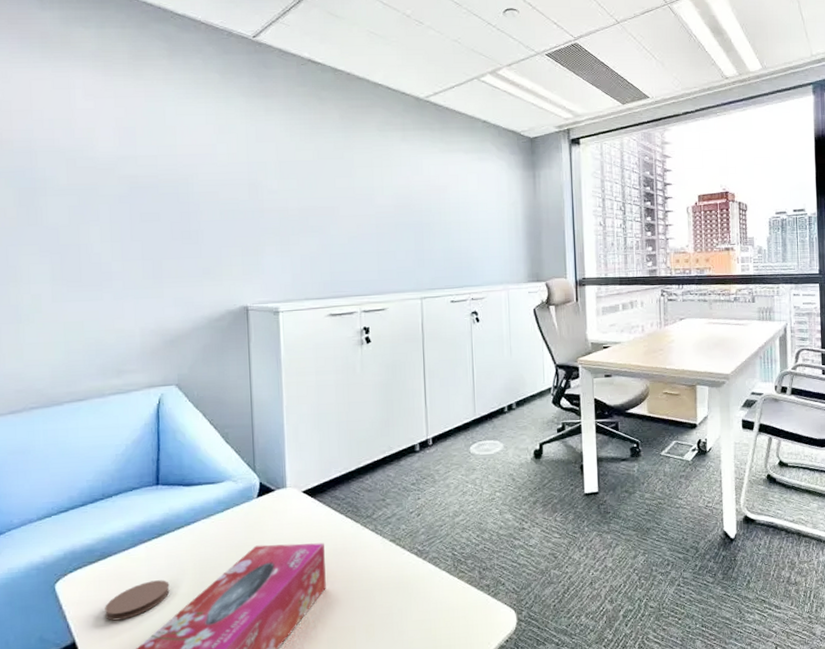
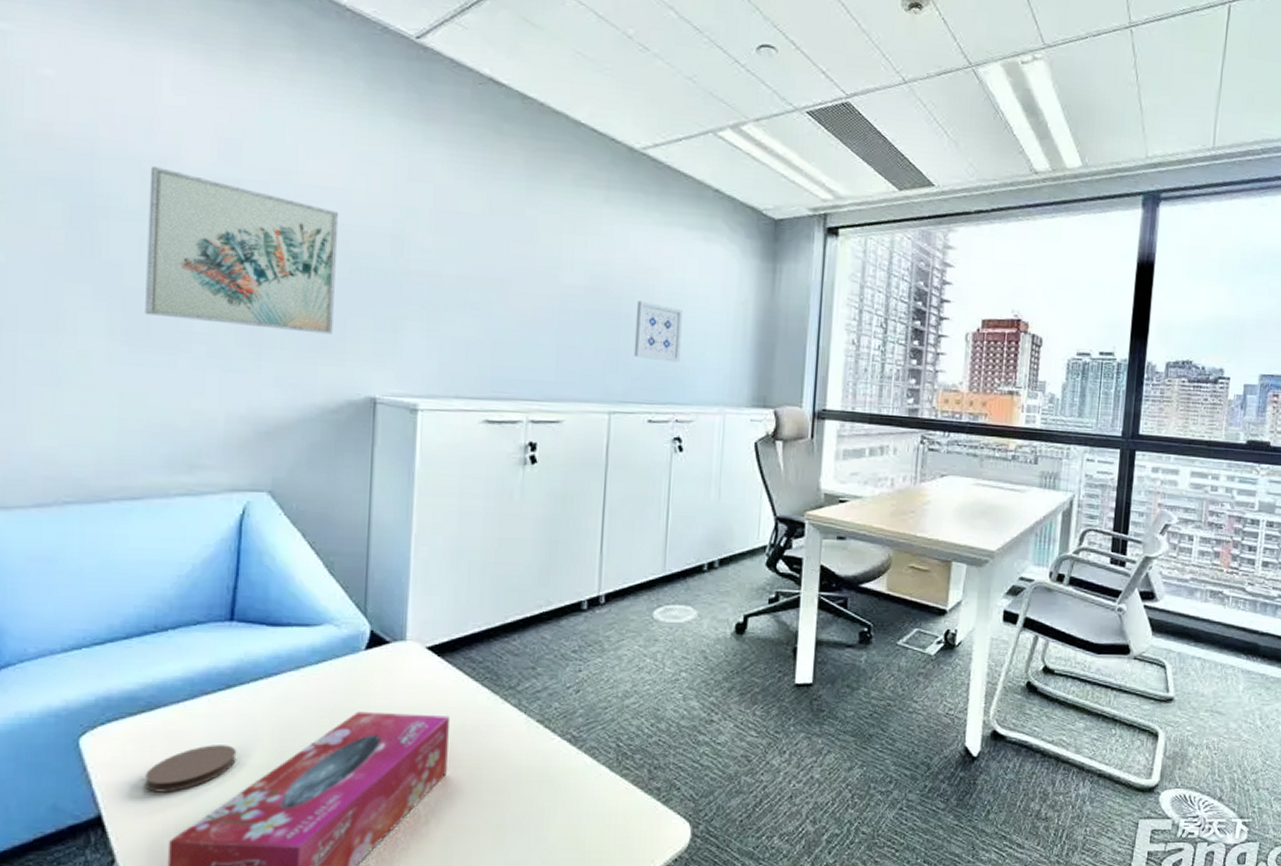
wall art: none [72,154,212,263] -> present [145,167,339,335]
wall art: none [433,211,470,255] -> present [633,300,683,363]

